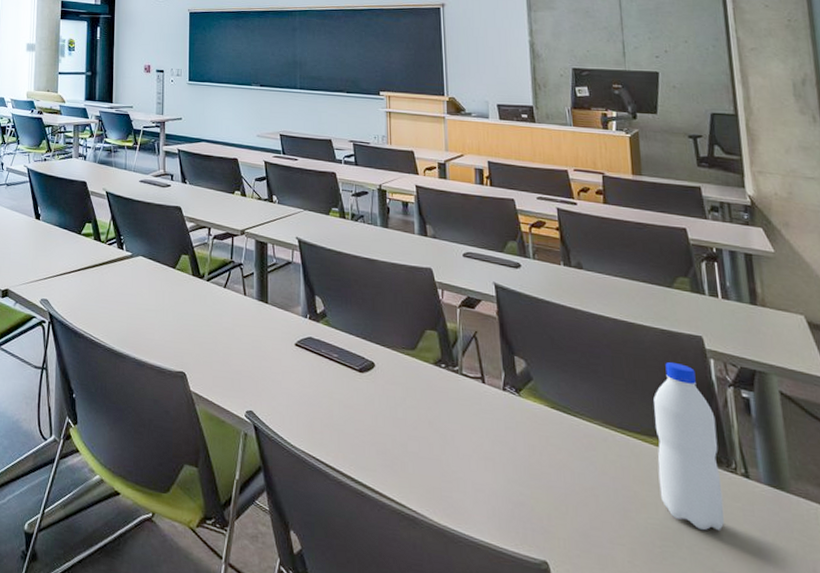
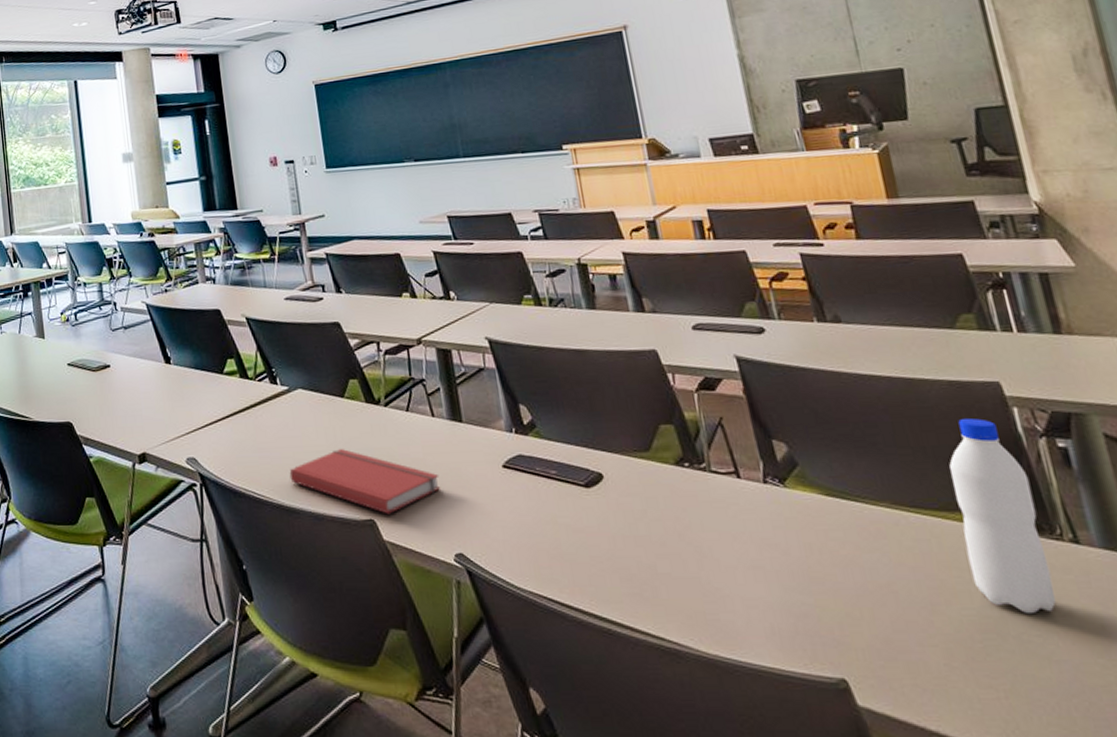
book: none [122,310,243,370] -> present [289,449,440,514]

